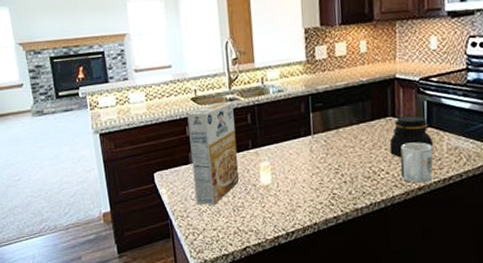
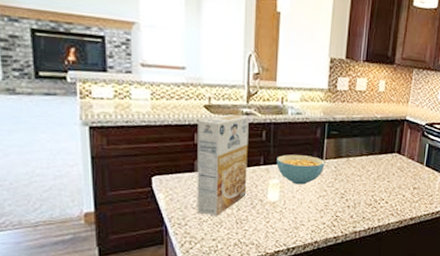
cereal bowl: none [264,133,314,165] -> present [276,154,325,185]
jar: present [389,115,434,158] -> none [391,154,429,191]
mug: present [400,142,433,183] -> none [398,178,427,214]

